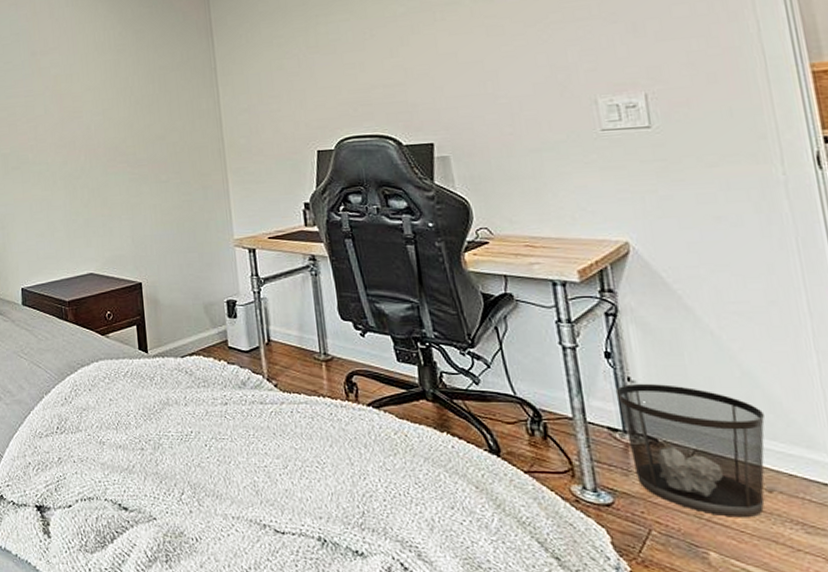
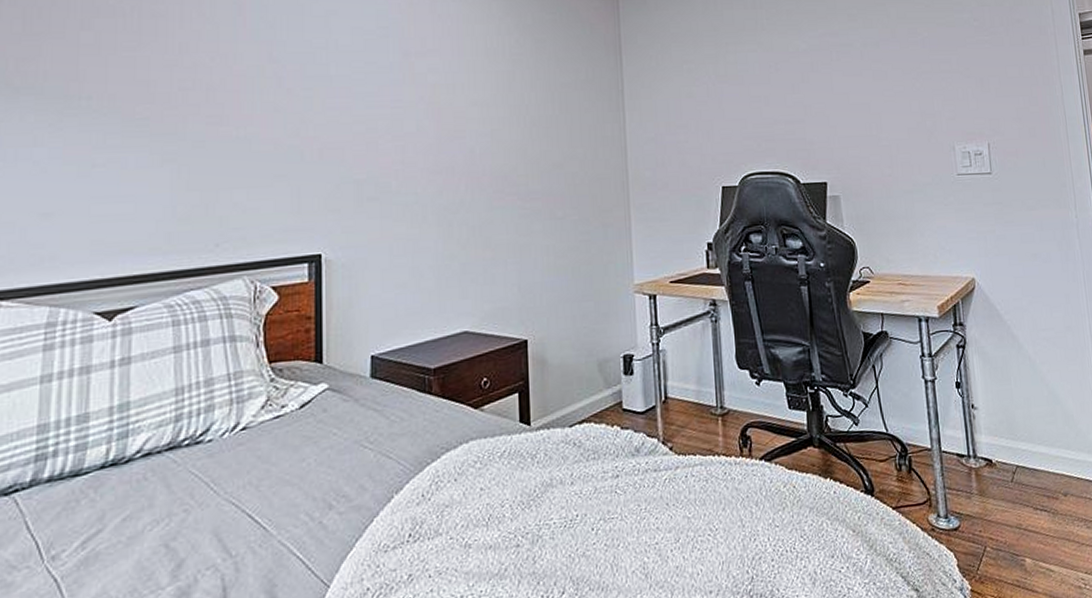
waste bin: present [615,383,766,518] -> none [963,408,1063,524]

